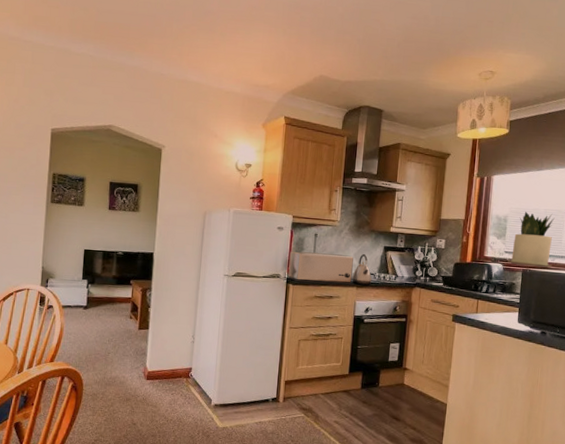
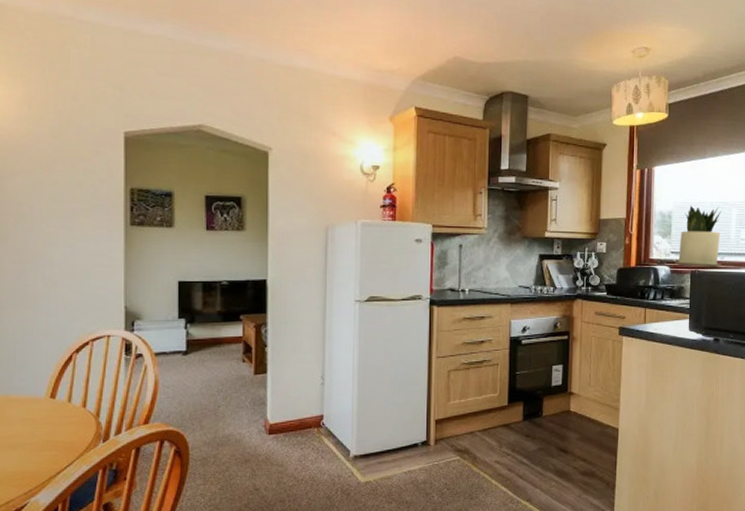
toaster: present [288,251,354,285] -> none [431,267,505,305]
kettle: present [351,254,373,287] -> none [504,265,528,302]

